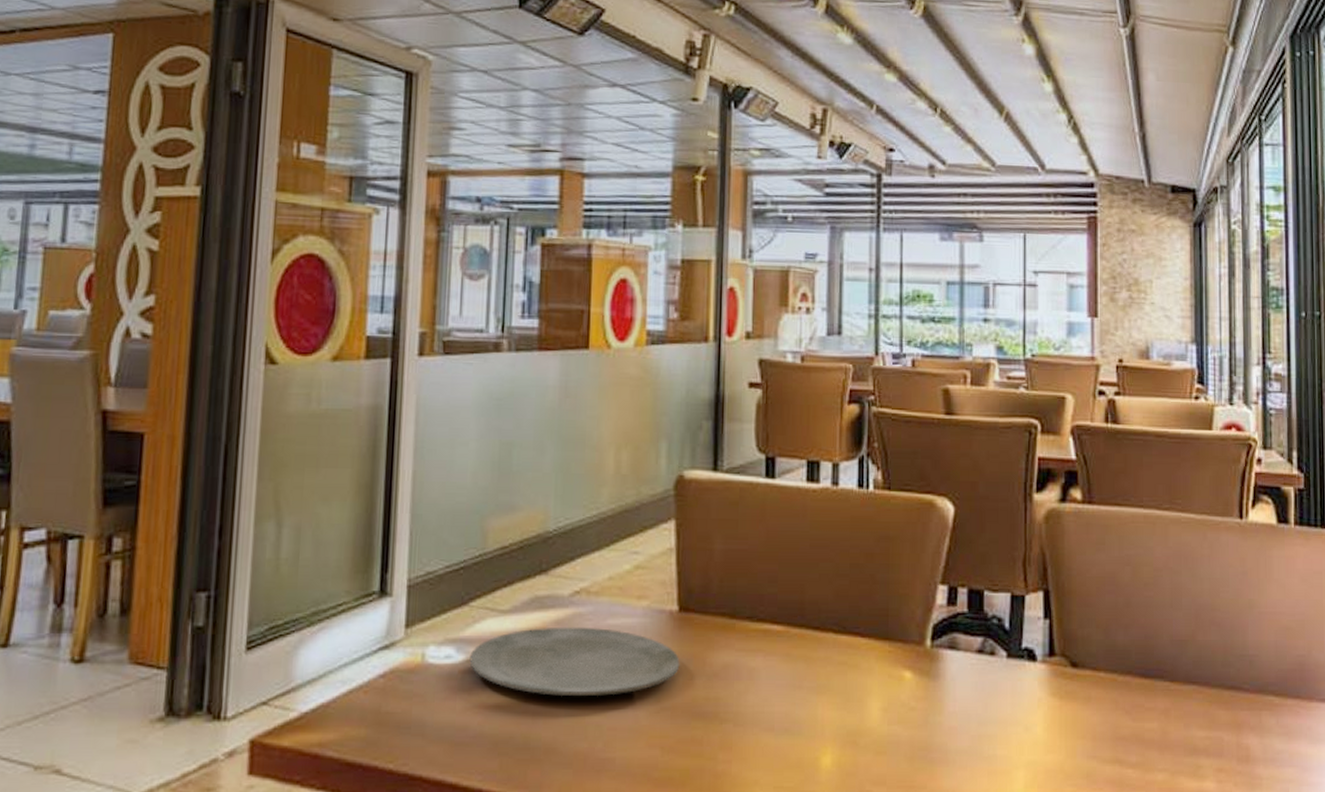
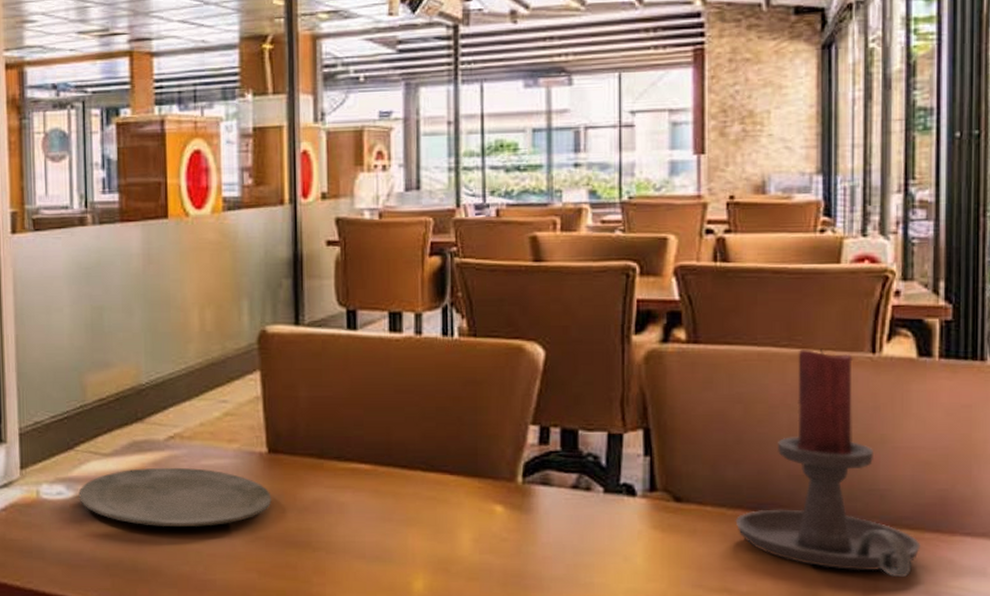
candle holder: none [1125,512,1284,744] -> present [735,348,921,577]

